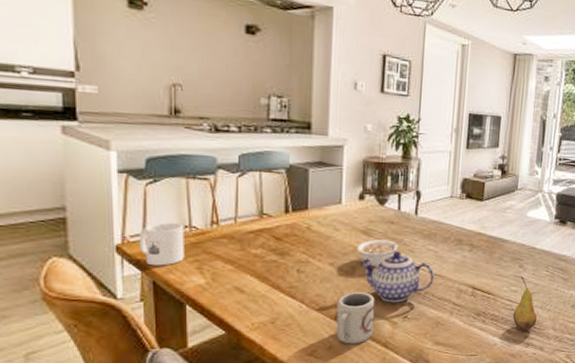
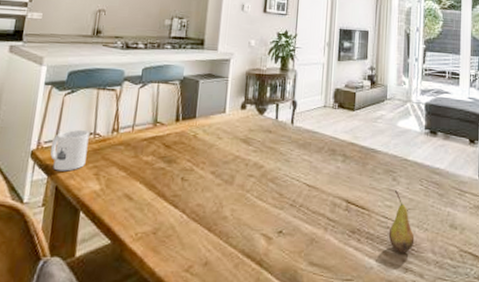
cup: present [336,291,375,344] -> none [212,202,252,261]
legume: present [357,239,405,267] -> none [237,148,282,177]
teapot: present [360,250,435,303] -> none [240,160,310,216]

